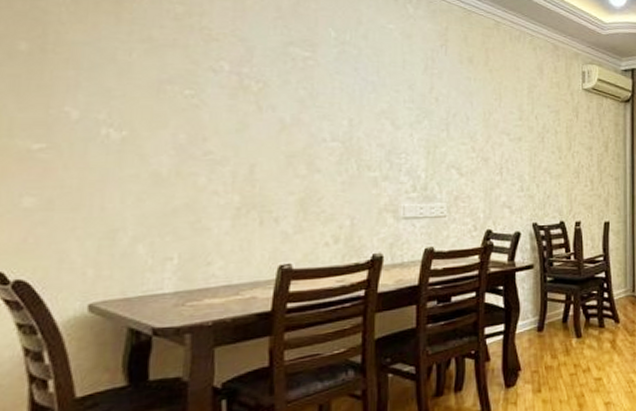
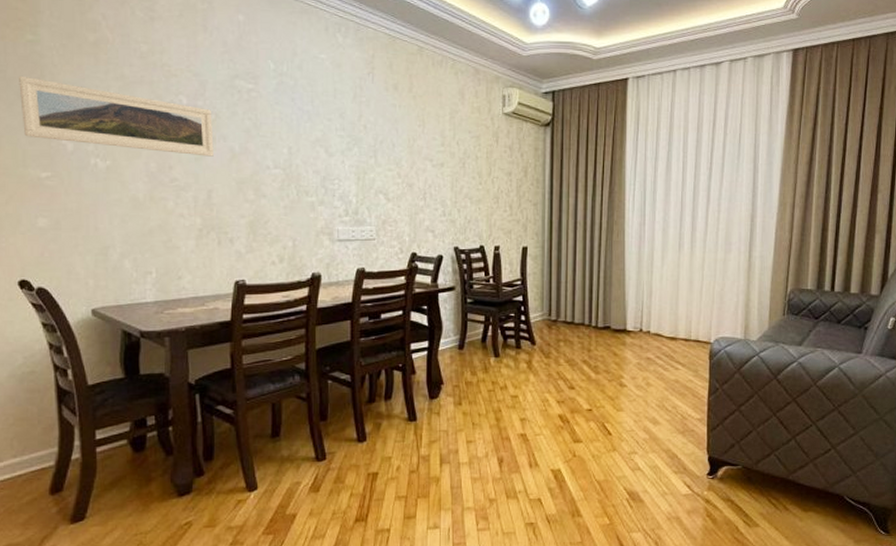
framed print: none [11,33,260,128] -> present [19,75,214,157]

